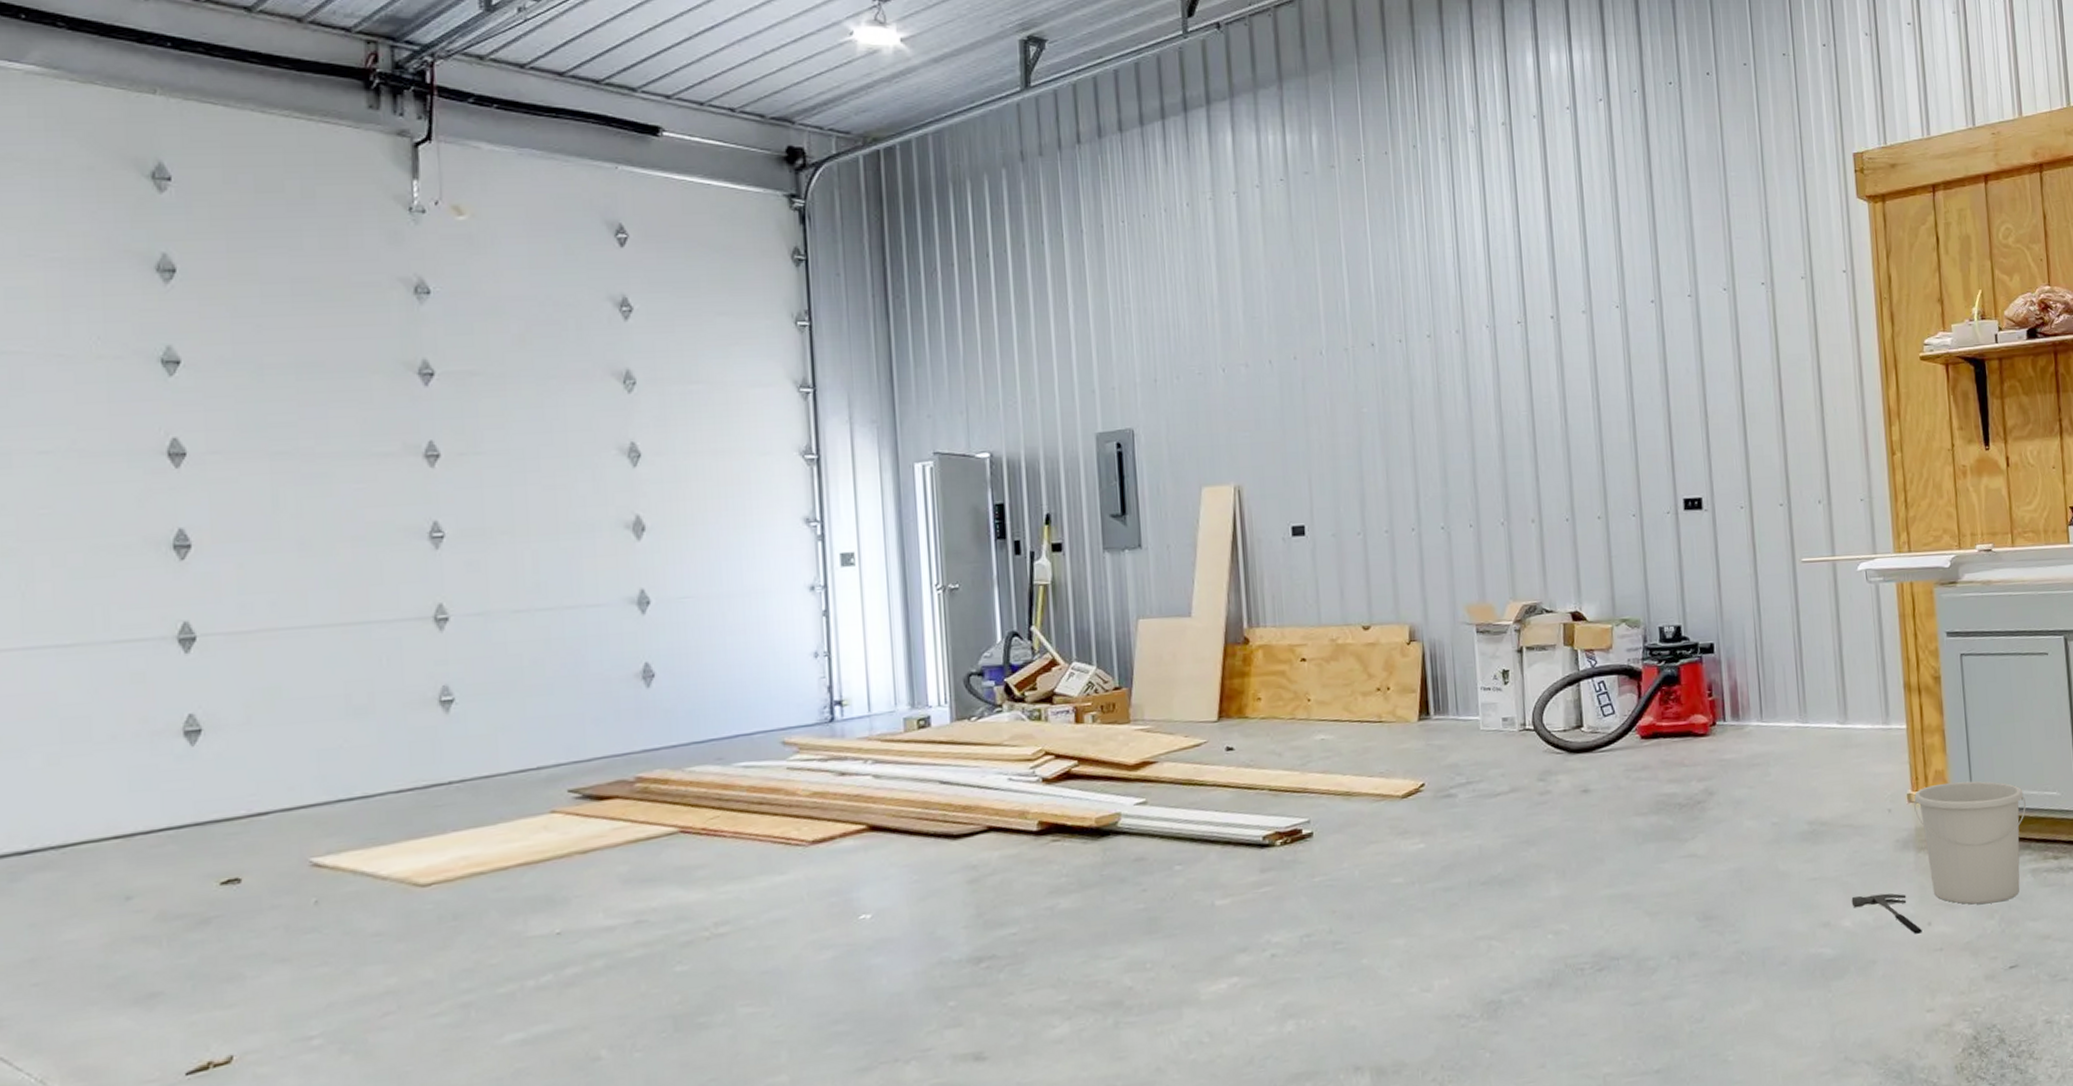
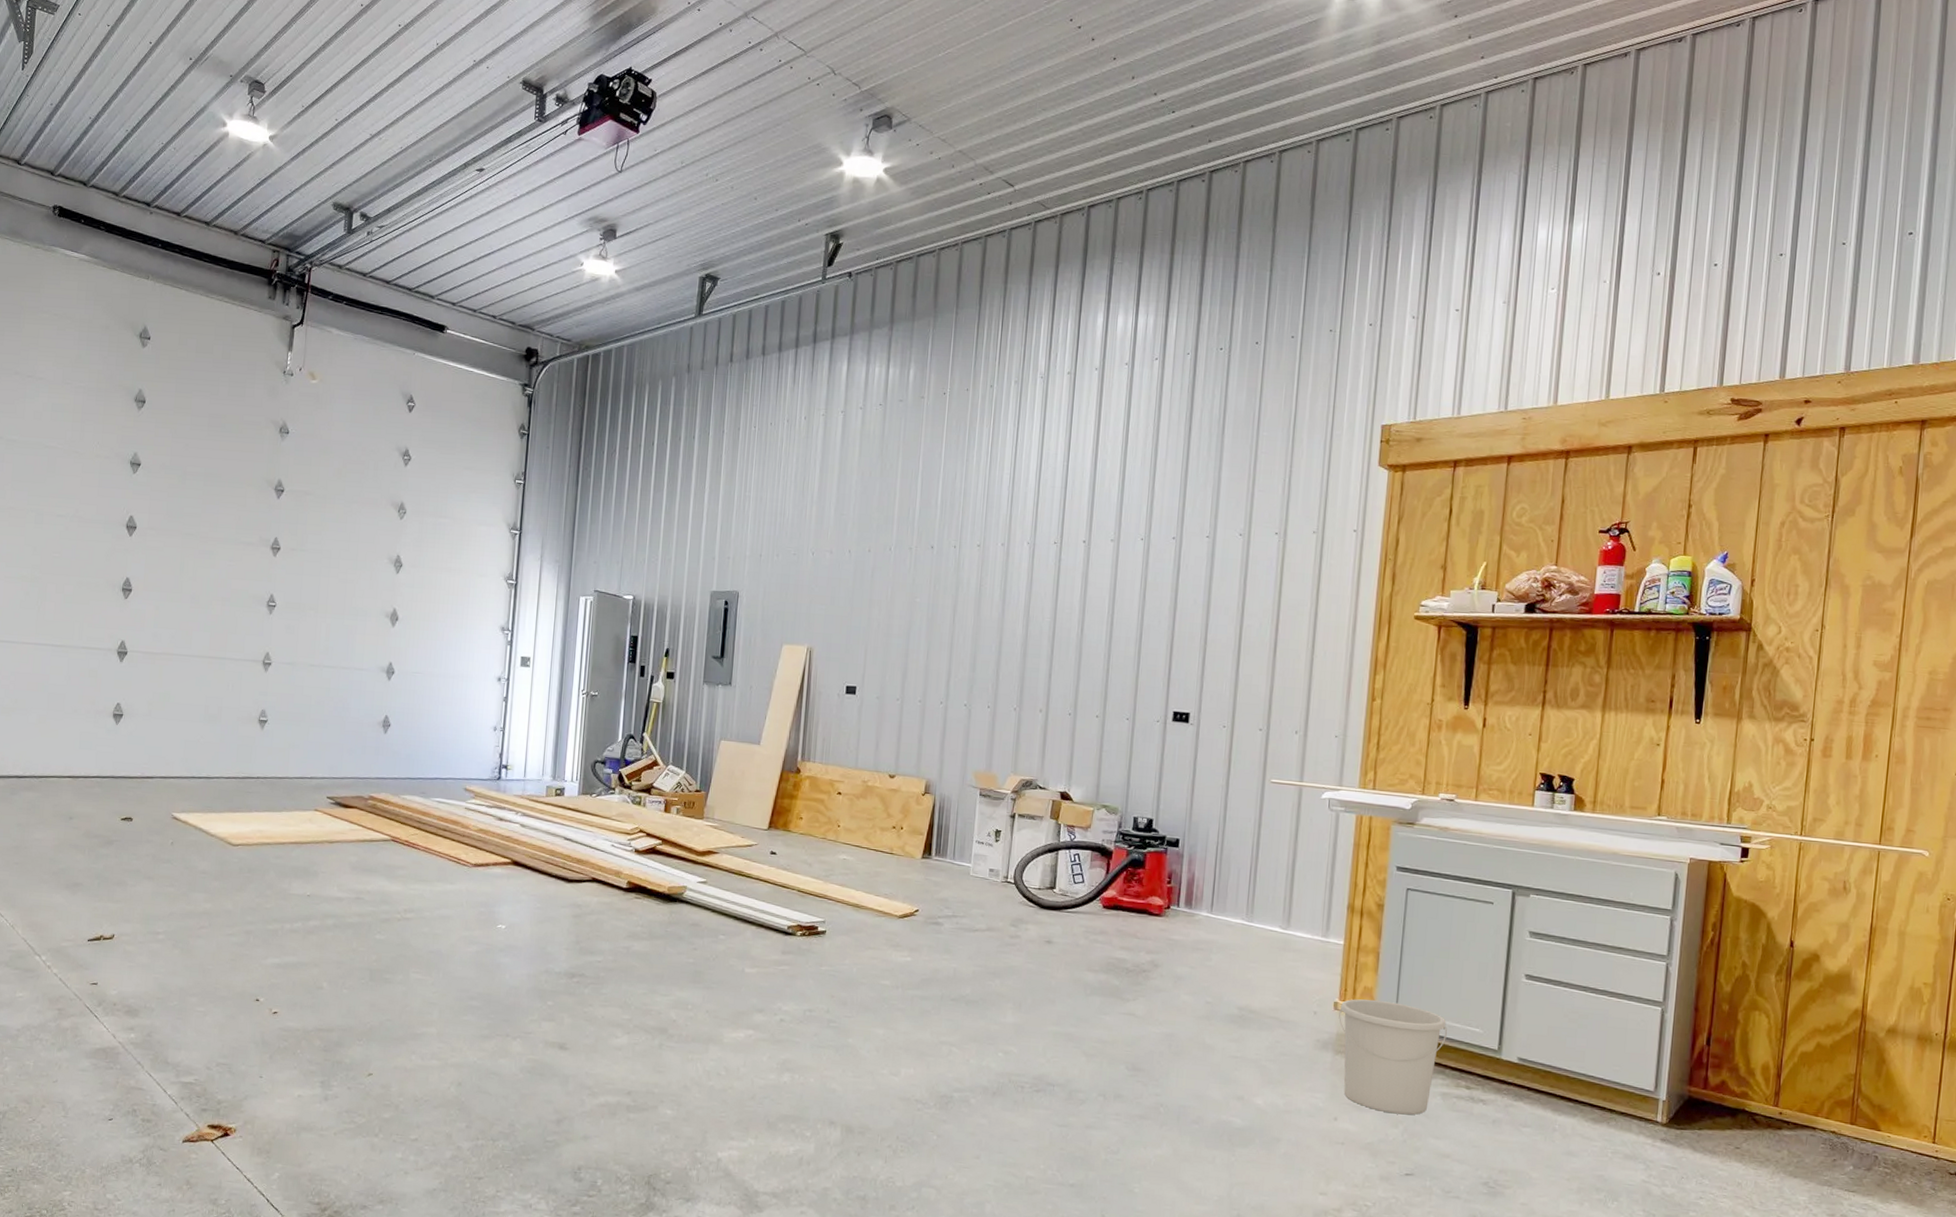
claw hammer: present [1851,893,1922,934] -> none [1266,1079,1328,1125]

